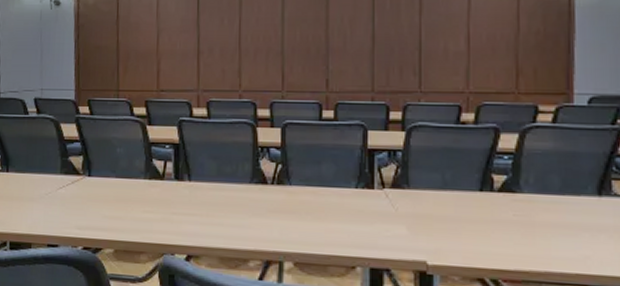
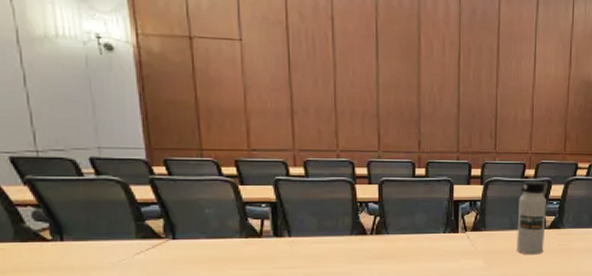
water bottle: none [452,127,494,226] -> present [517,180,546,255]

